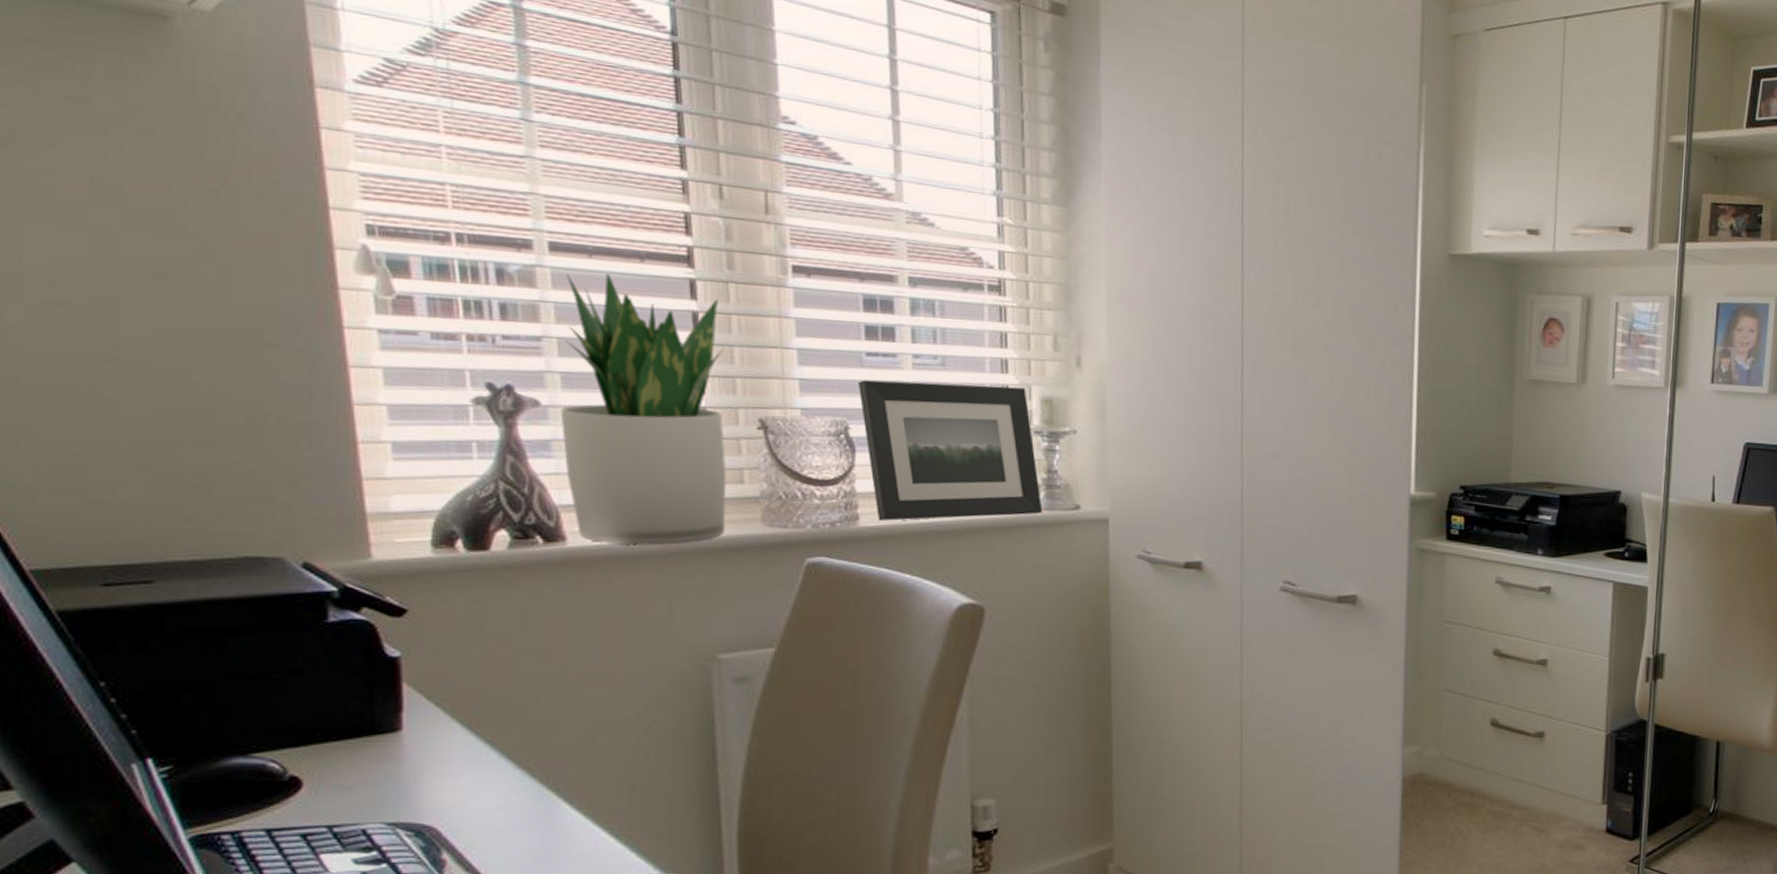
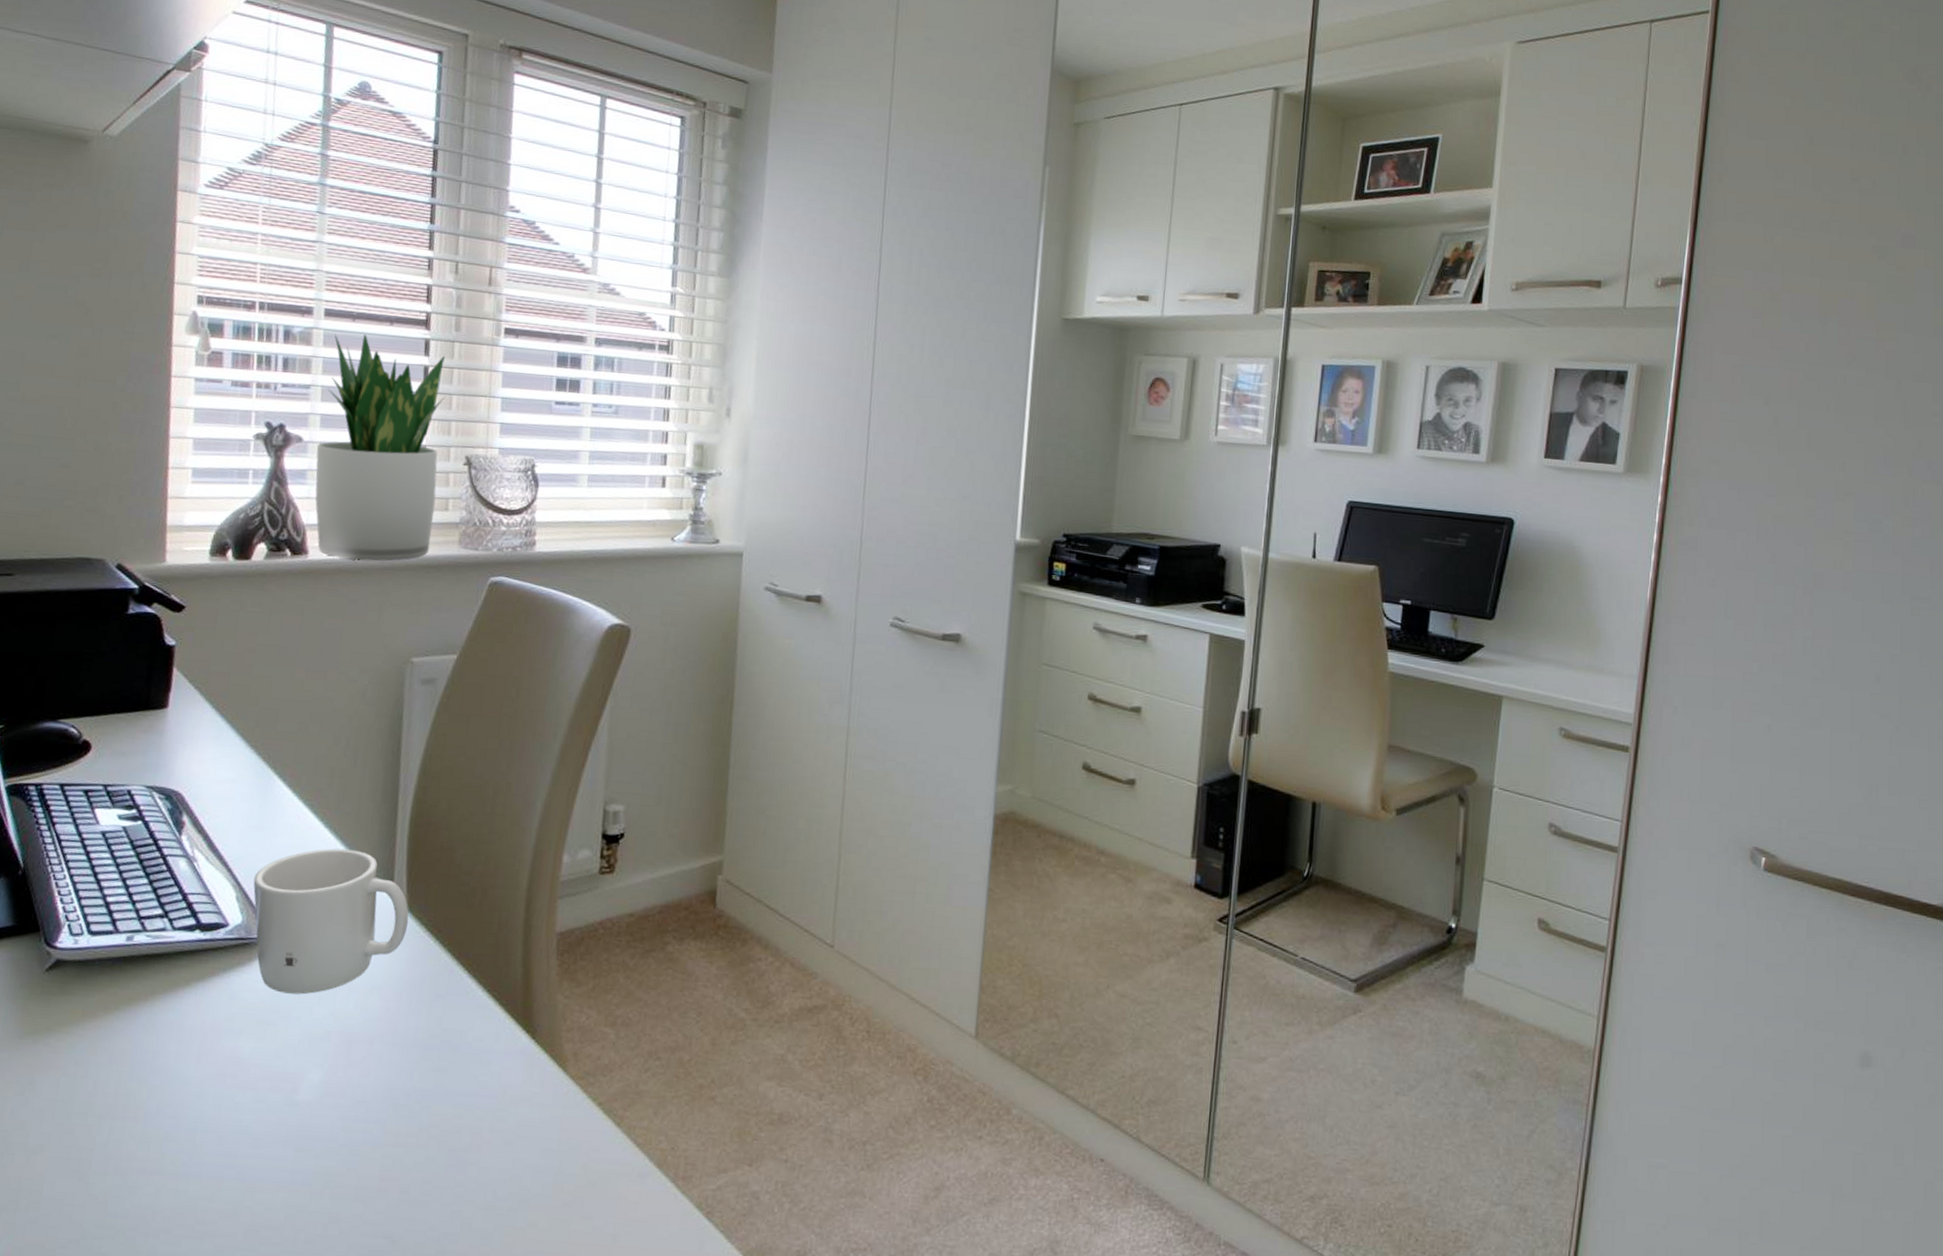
picture frame: present [857,380,1043,522] -> none [546,425,688,548]

